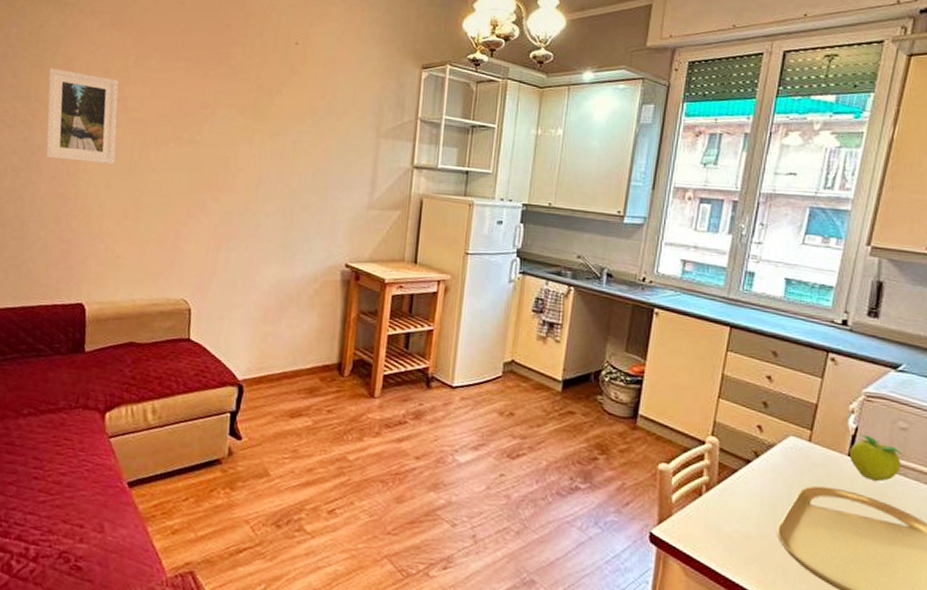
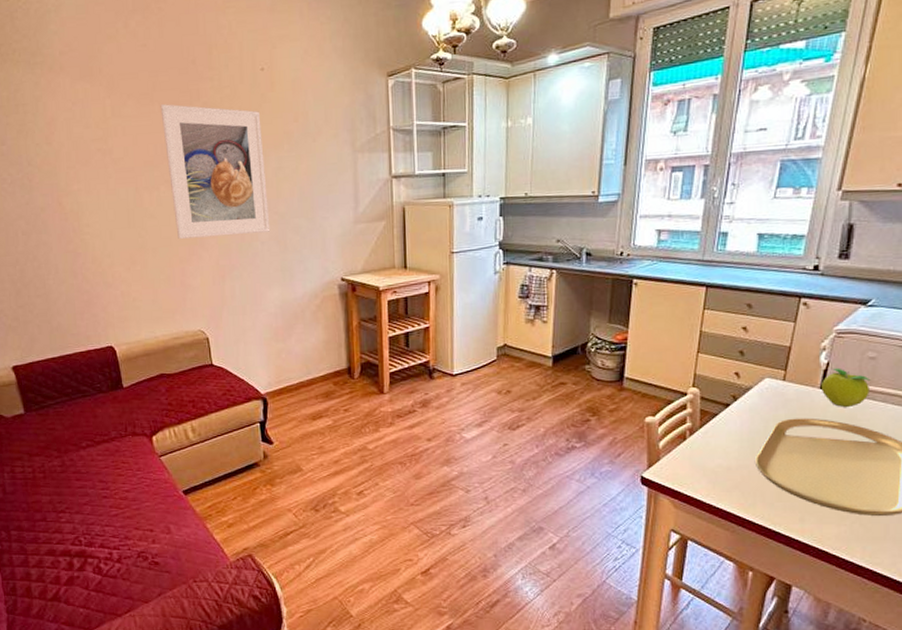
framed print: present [45,68,119,164] -> none [33,130,114,219]
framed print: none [178,62,287,205] -> present [160,104,271,239]

